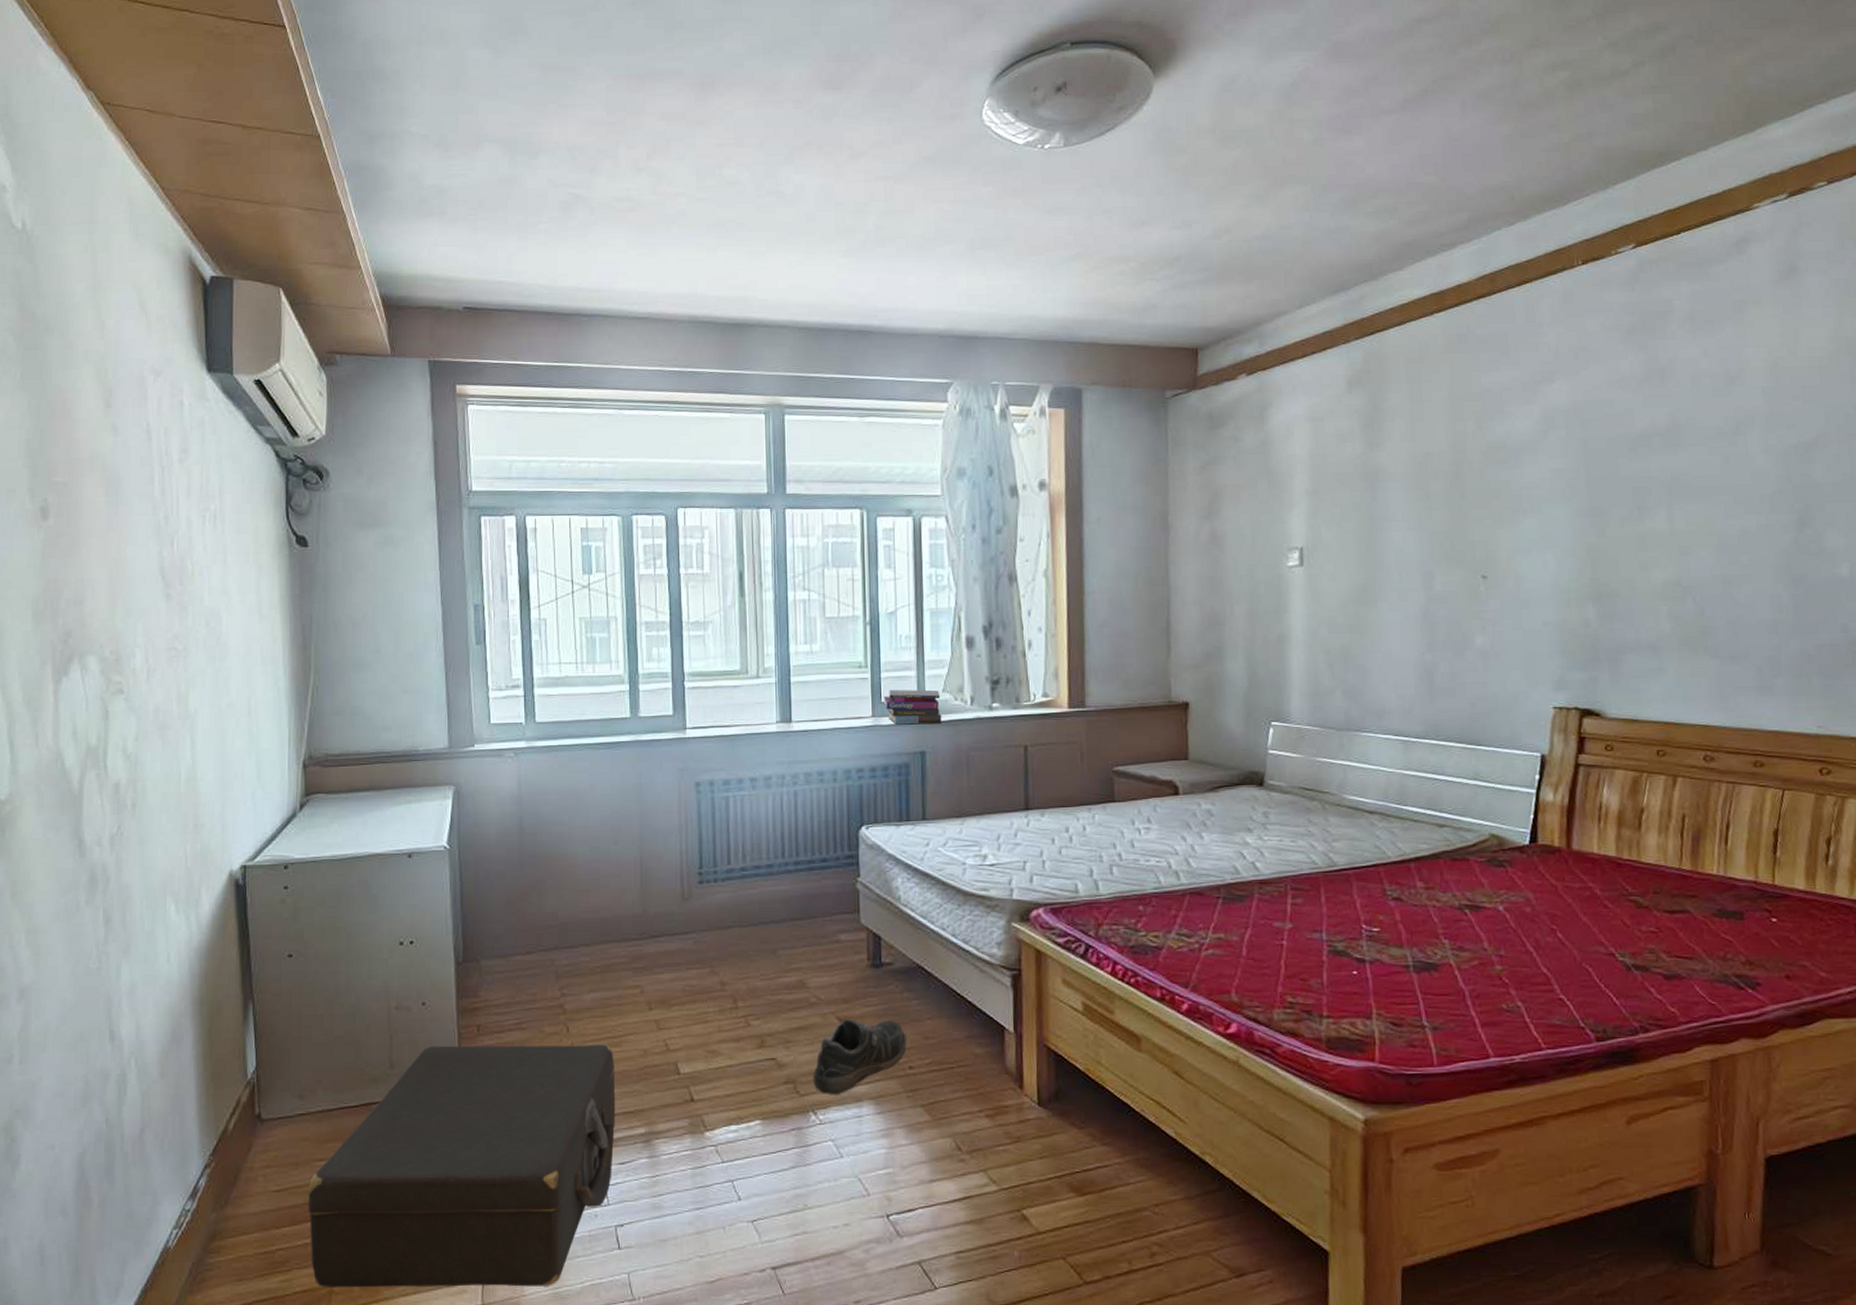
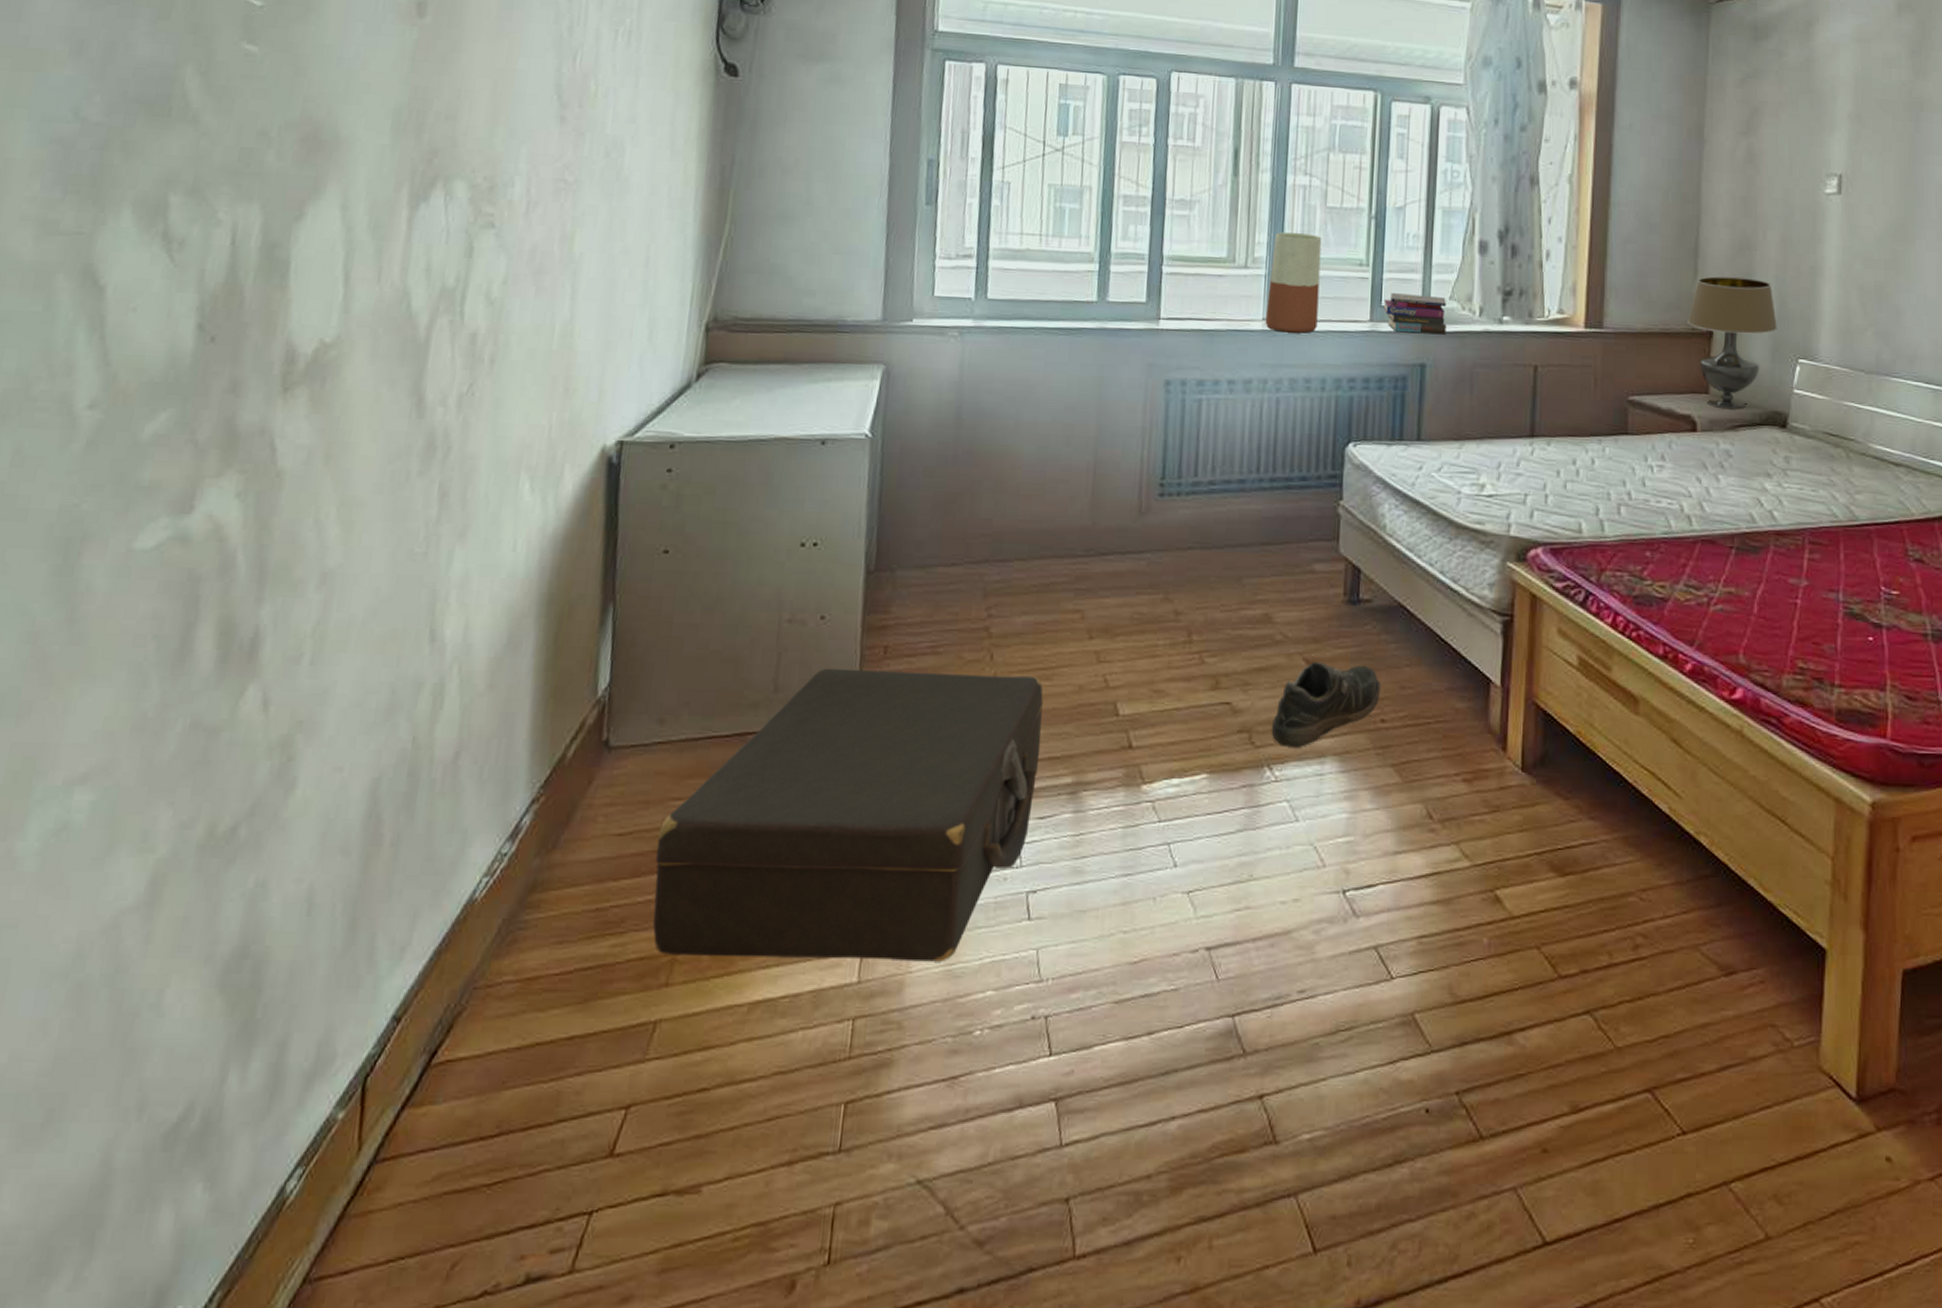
vase: none [778,643,825,732] -> present [1265,232,1322,333]
table lamp: none [1163,651,1249,773] -> present [1686,276,1777,410]

